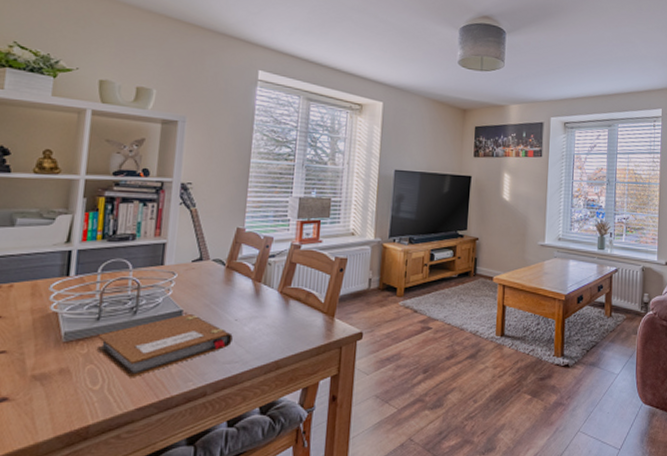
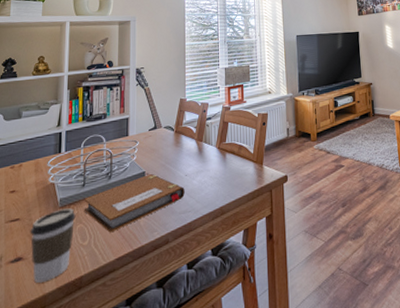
coffee cup: none [20,345,86,430] -> present [30,208,76,284]

